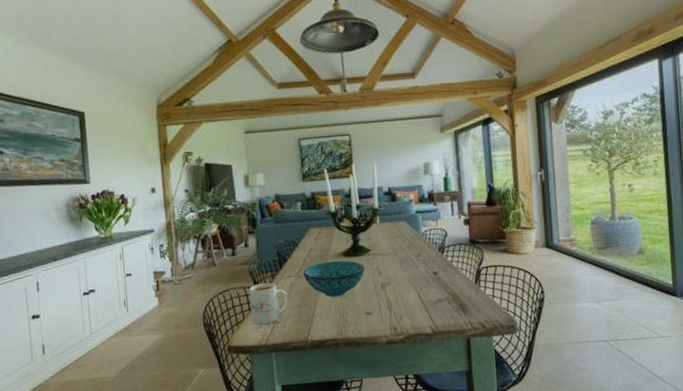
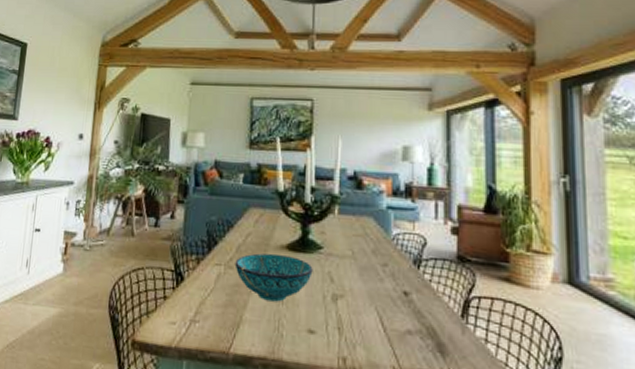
mug: present [249,282,288,326] -> none [165,266,212,322]

